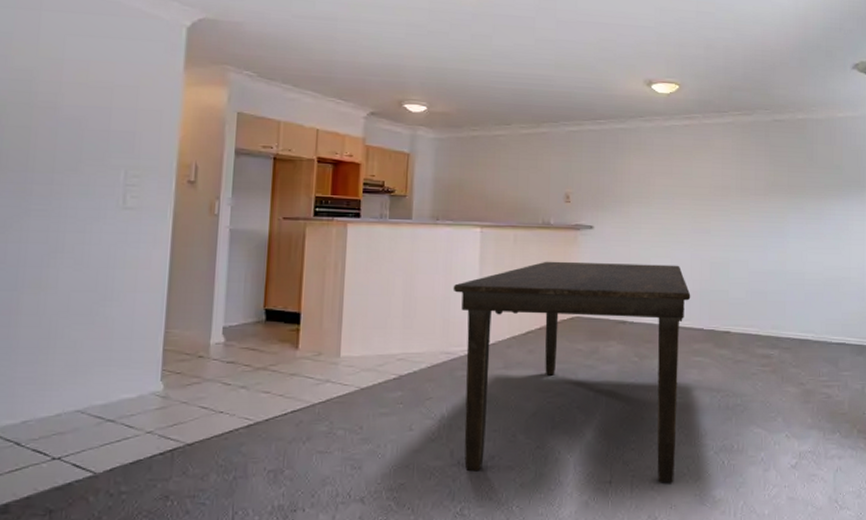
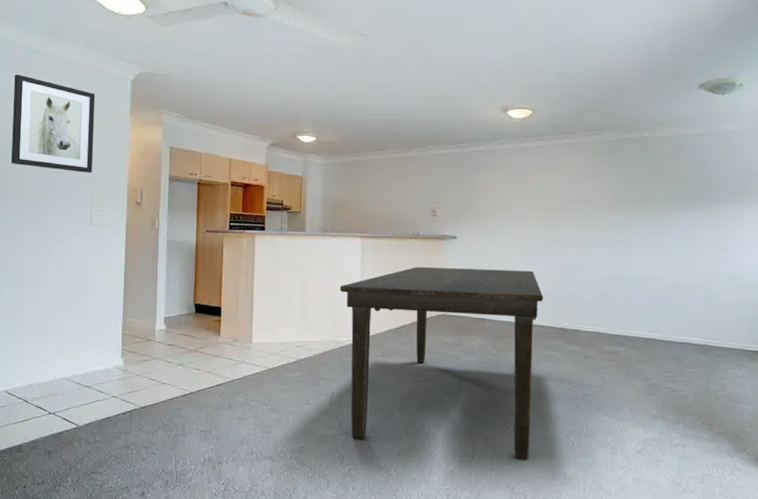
wall art: none [10,11,137,142] -> present [11,74,96,173]

